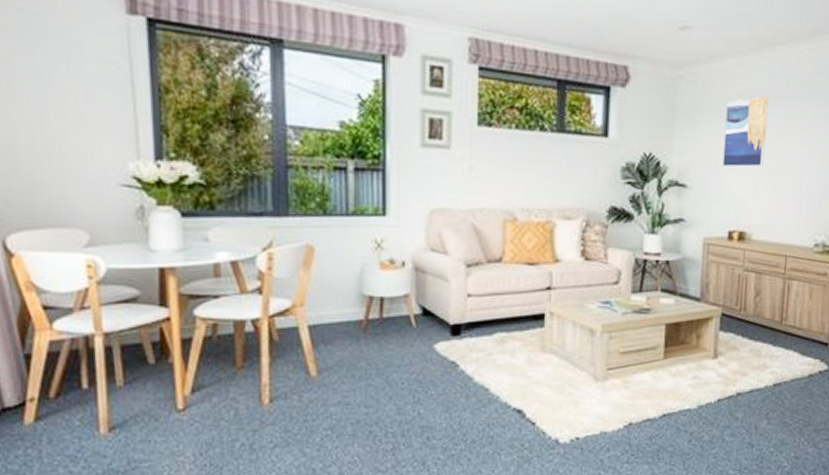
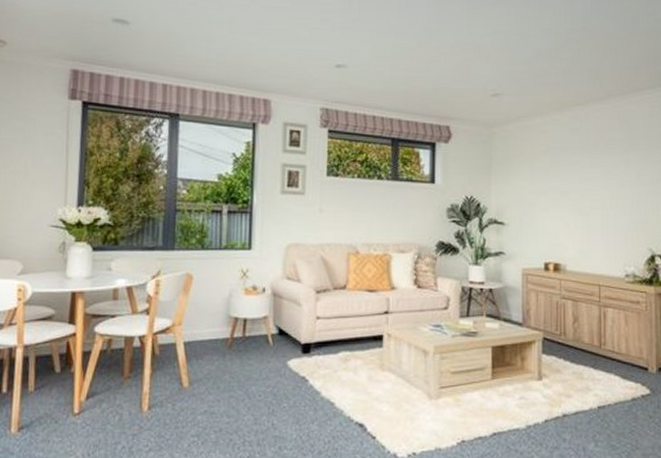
wall art: present [722,96,769,167] -> none [535,148,572,207]

